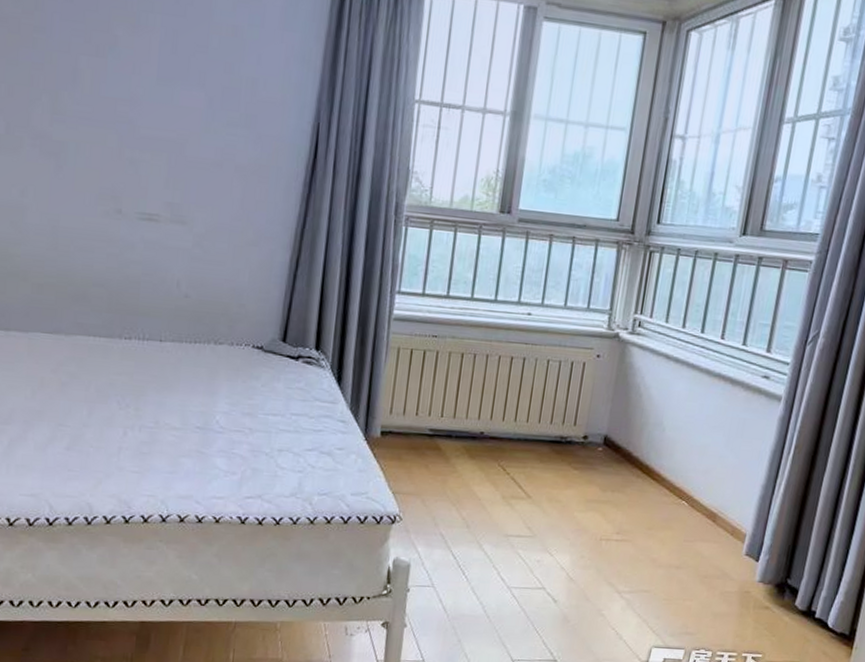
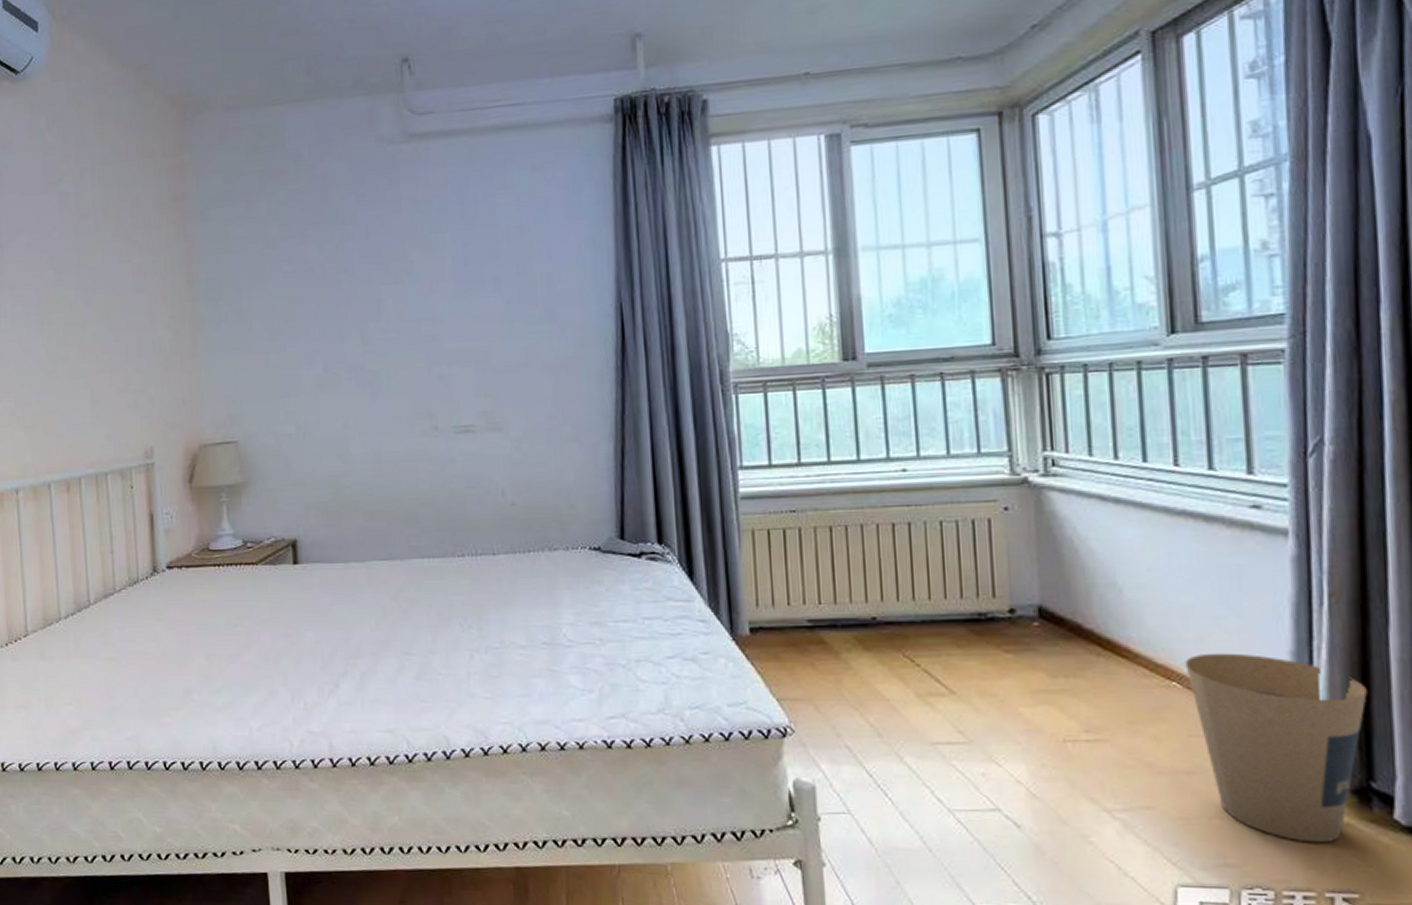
trash can: none [693,481,802,620] -> present [1185,653,1367,843]

